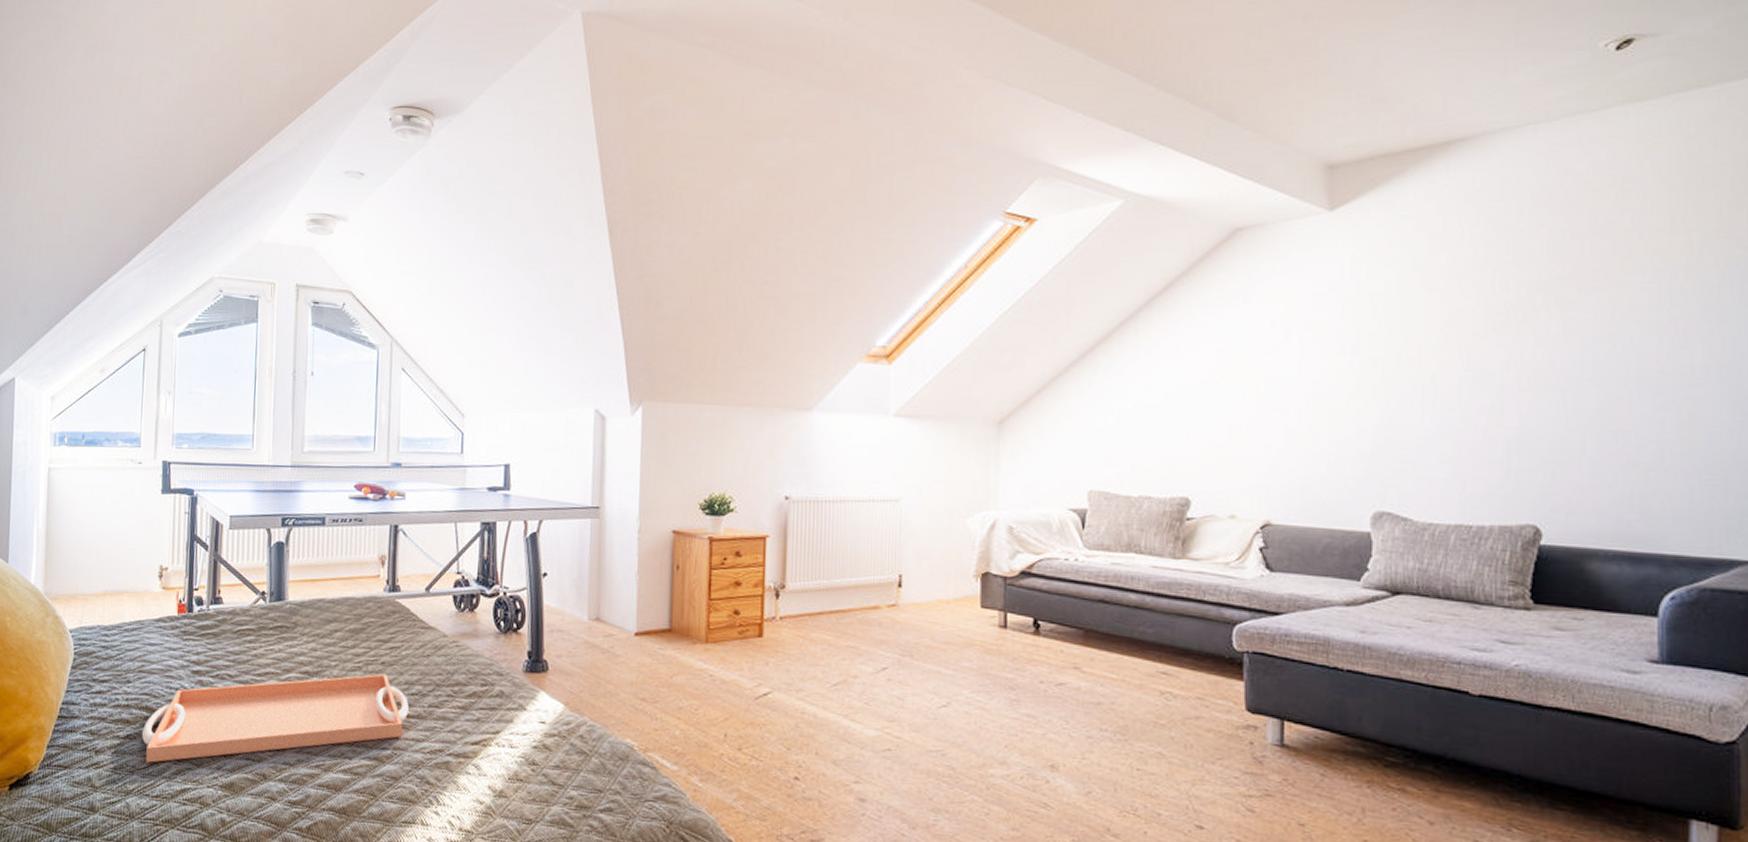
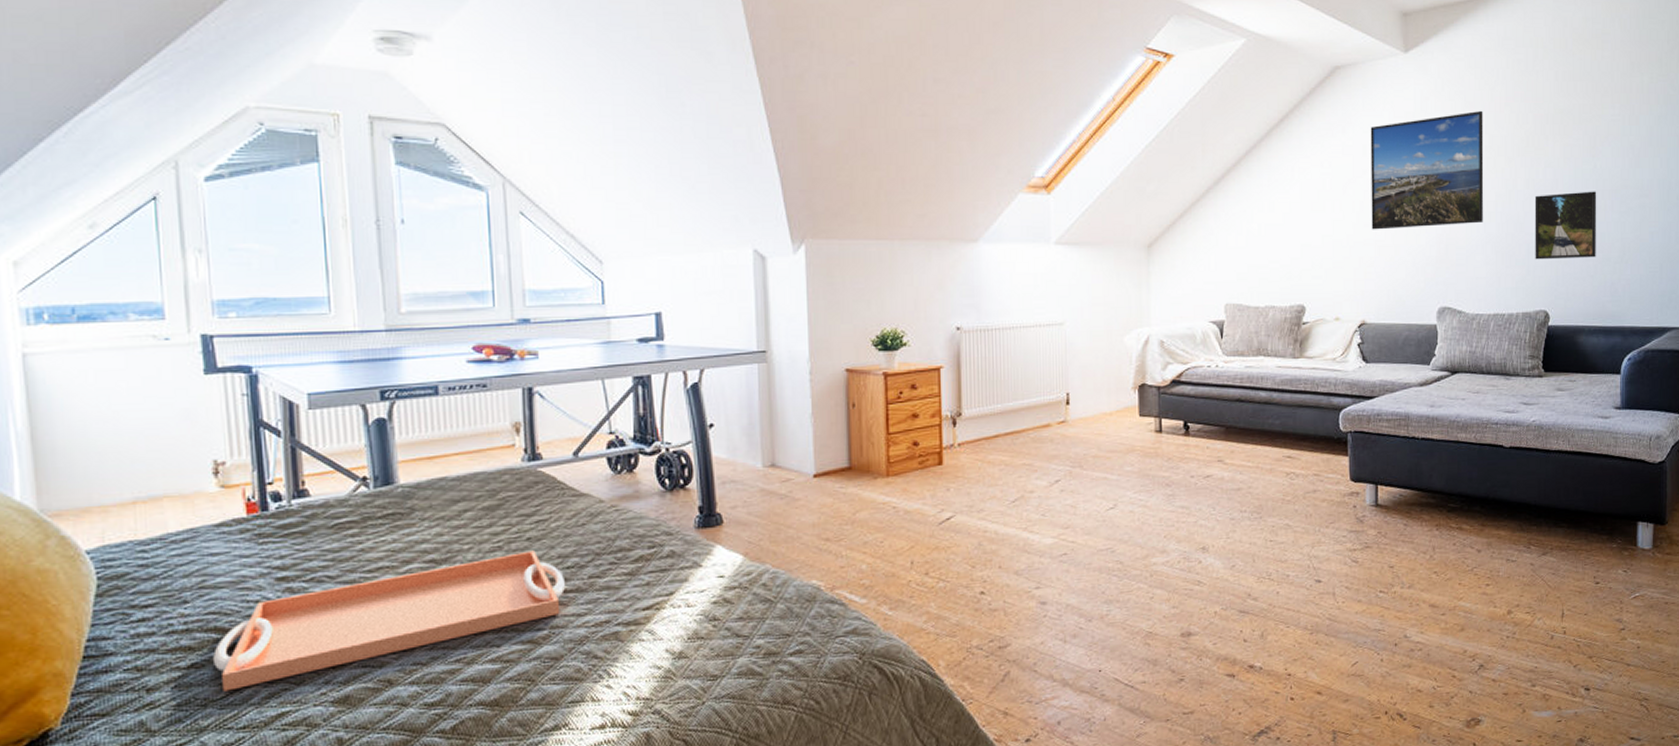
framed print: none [1281,276,1441,416] -> present [1370,110,1484,230]
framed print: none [1518,377,1617,462] -> present [1534,191,1597,260]

